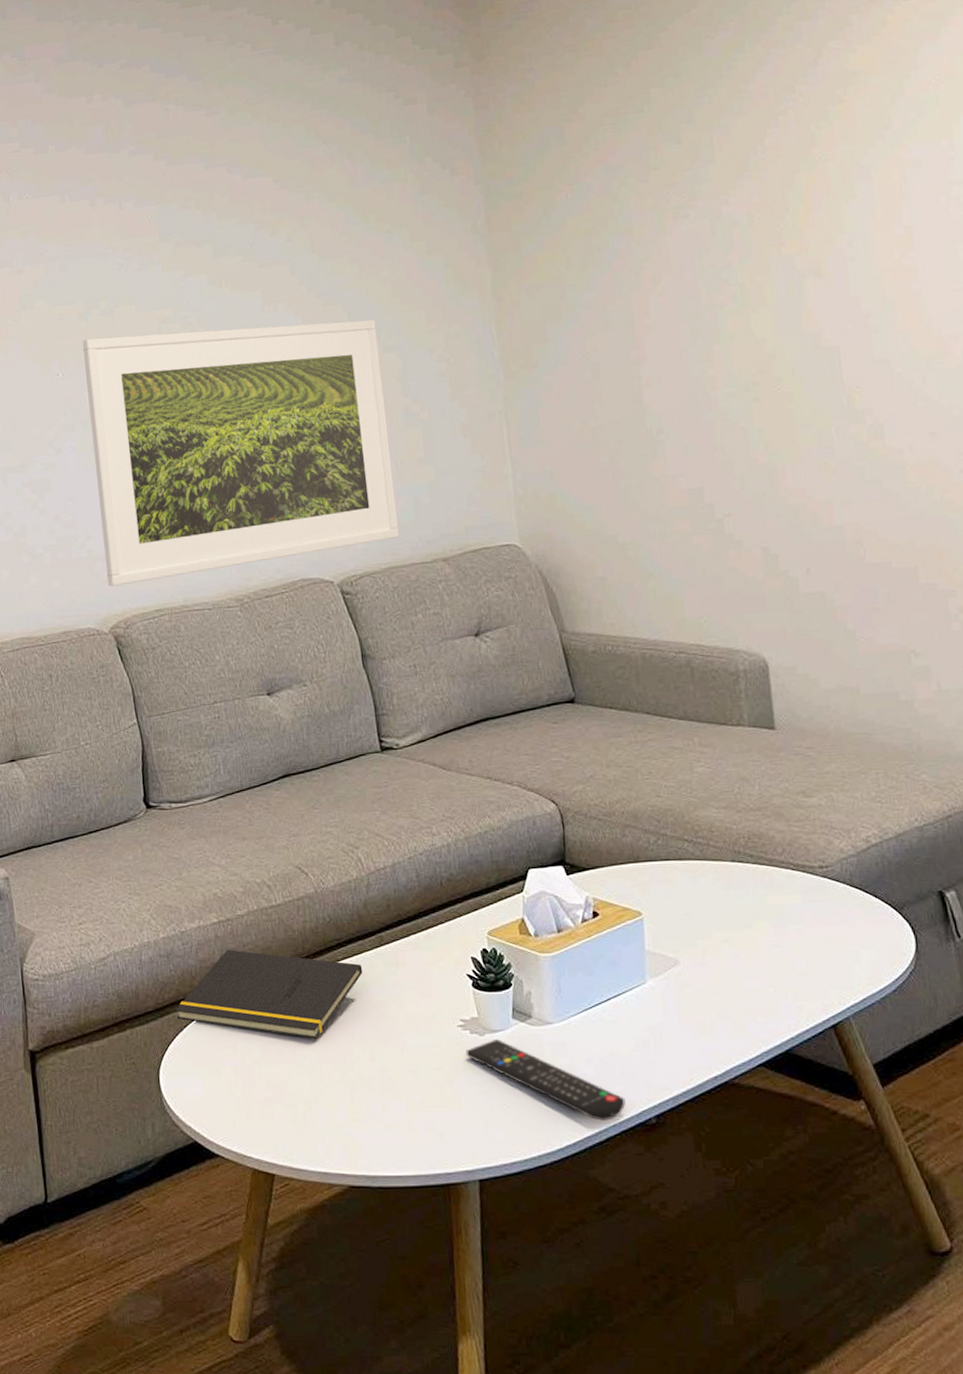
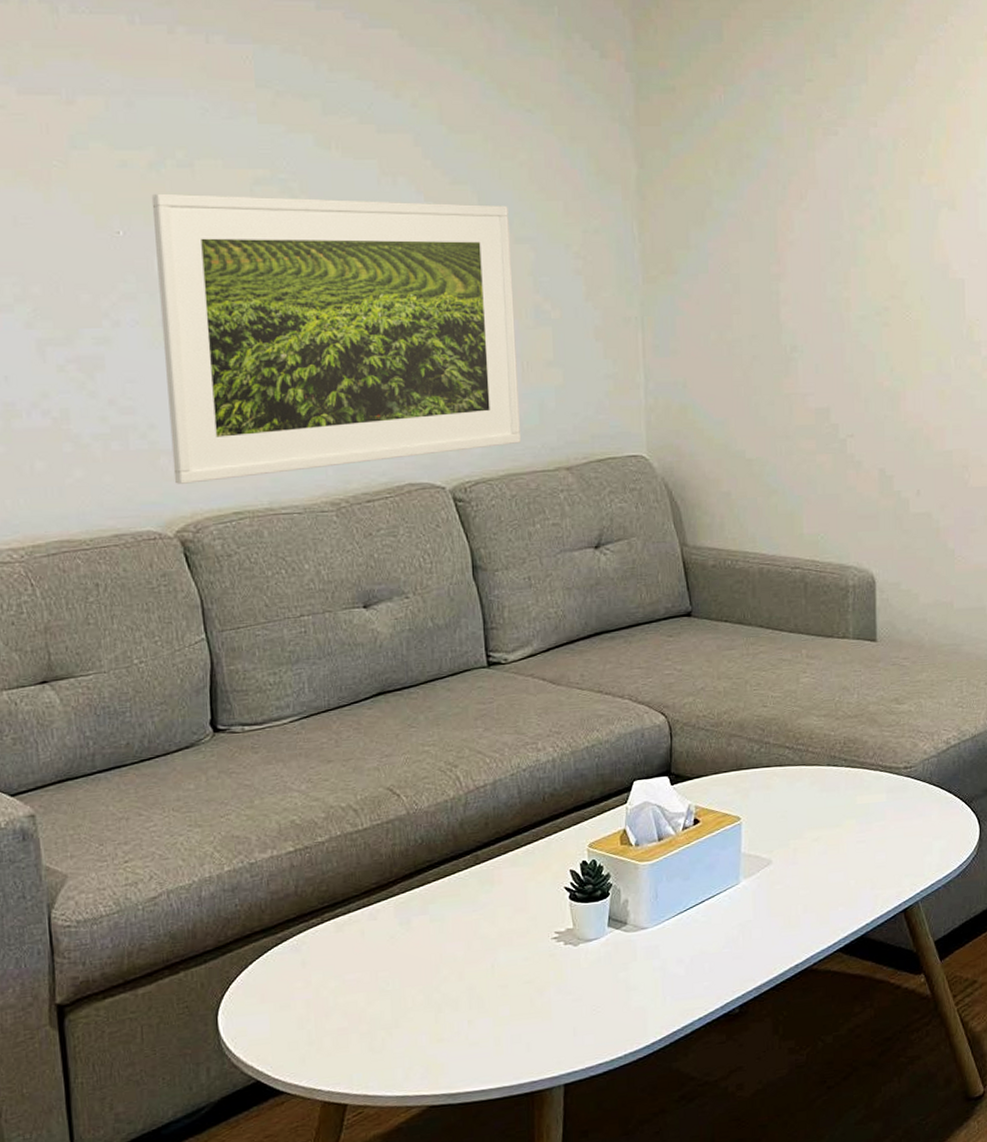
notepad: present [175,949,363,1039] -> none [240,878,455,964]
remote control: present [466,1038,626,1121] -> none [558,947,712,1016]

